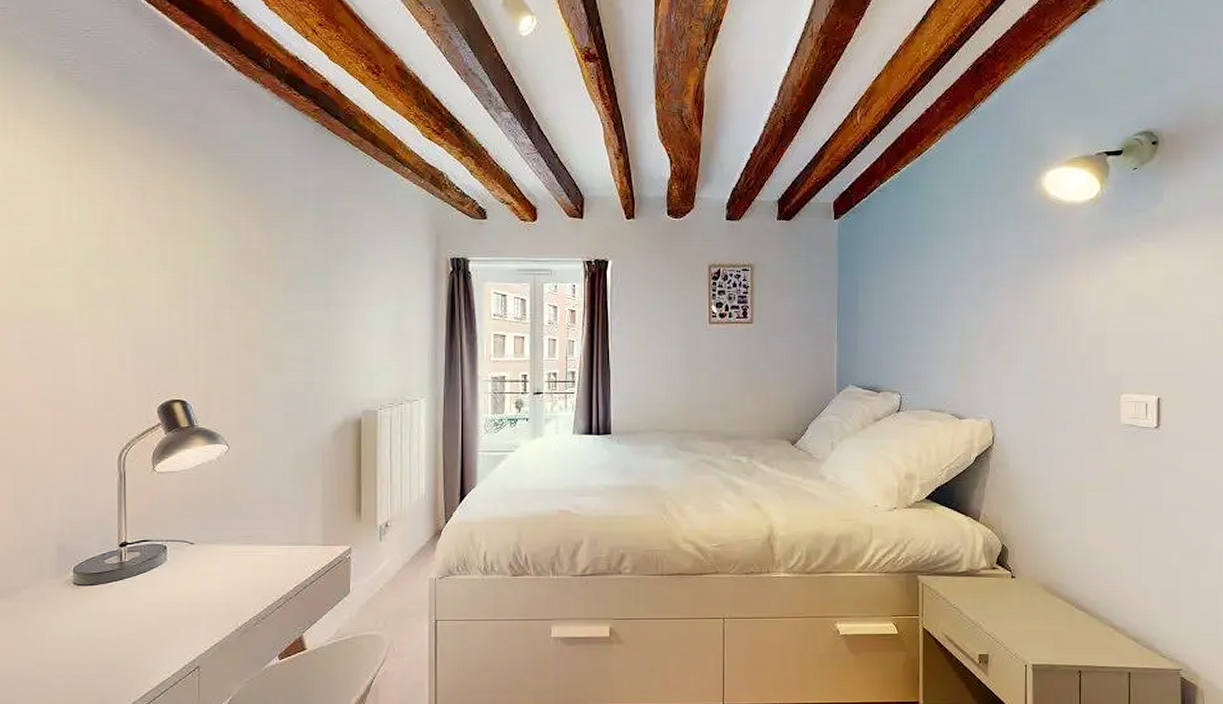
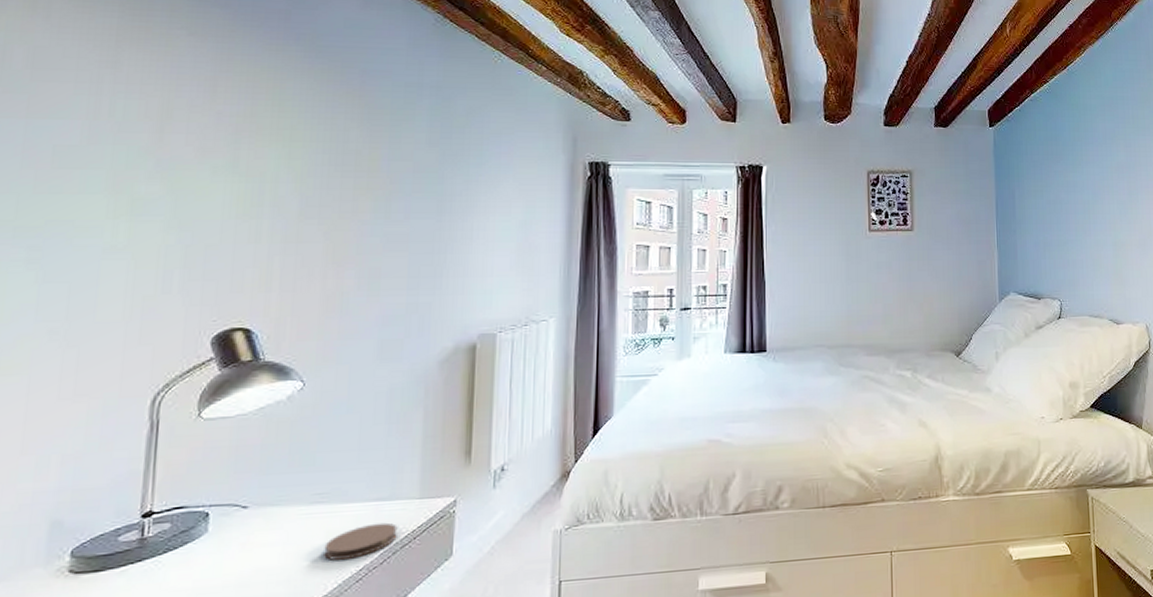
coaster: none [252,563,306,589] -> present [324,522,398,560]

